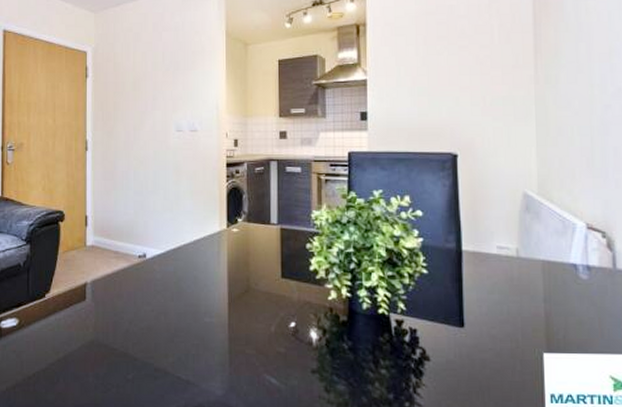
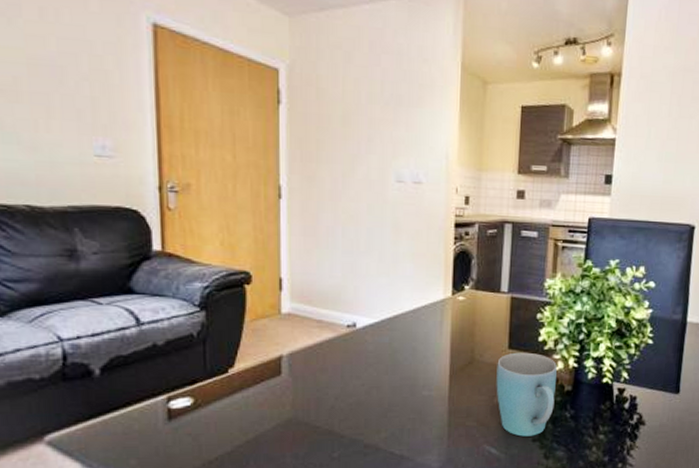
mug: none [272,281,331,368] -> present [496,352,557,437]

